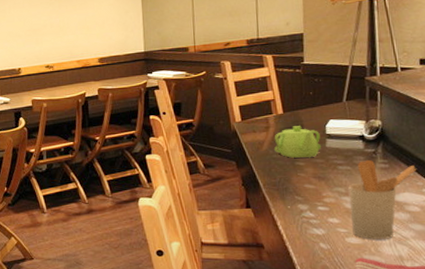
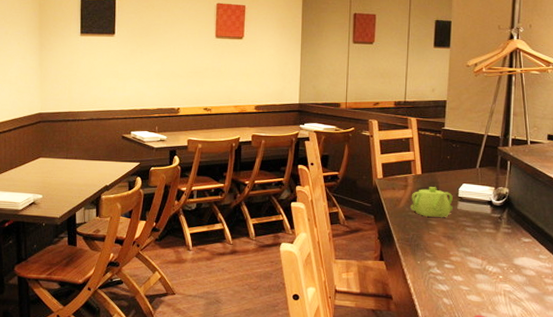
utensil holder: present [348,159,417,239] -> none [473,223,536,299]

